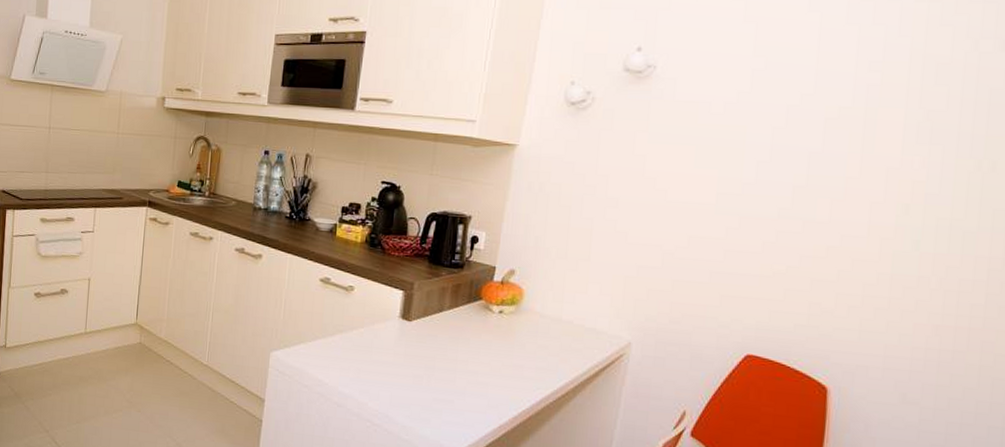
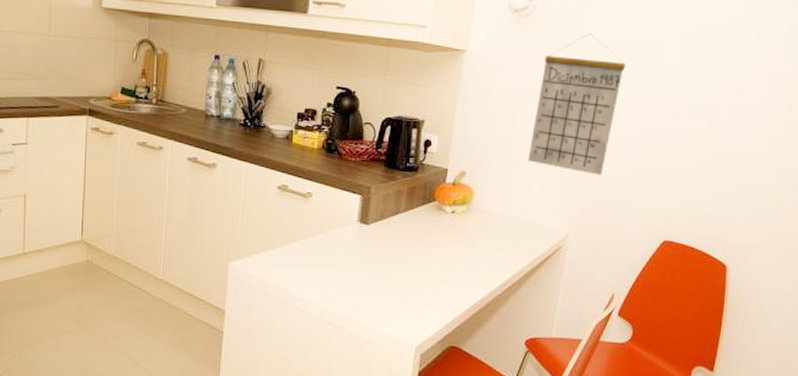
calendar: none [584,126,699,279] -> present [528,33,626,175]

